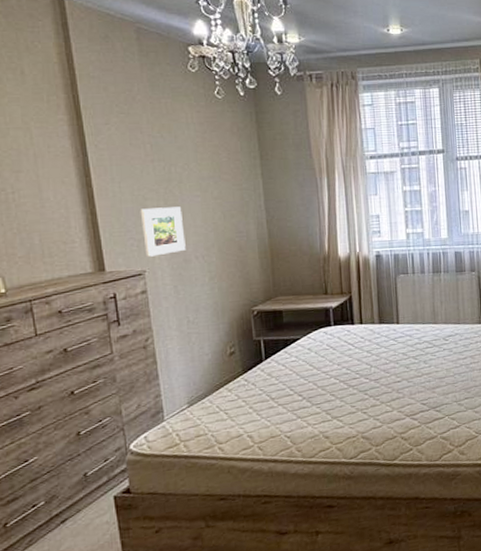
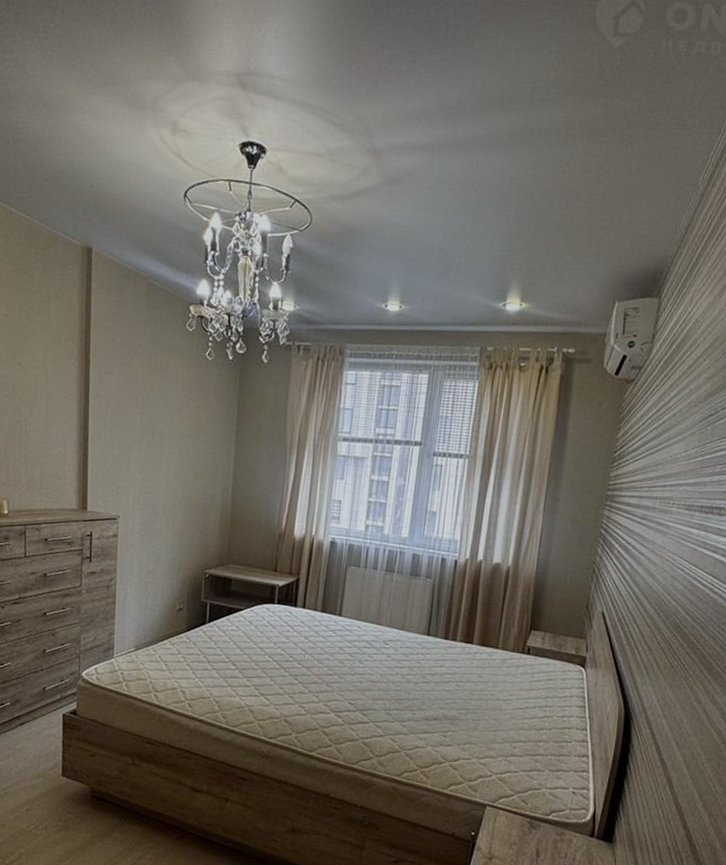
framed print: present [140,206,186,257] -> none [122,457,159,504]

